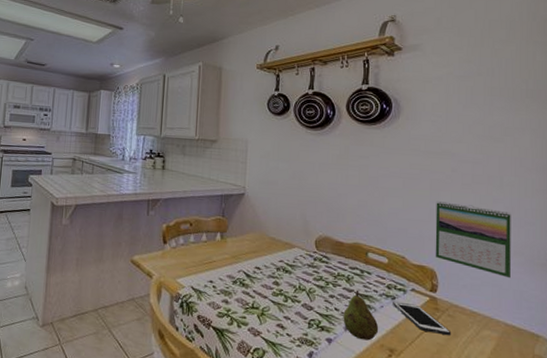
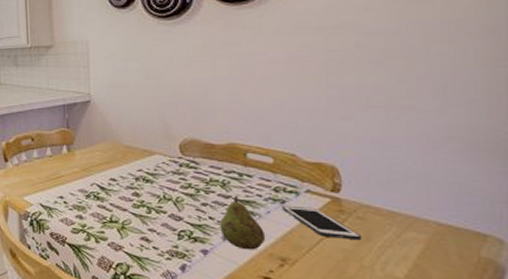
calendar: present [435,201,511,279] -> none [335,85,444,170]

